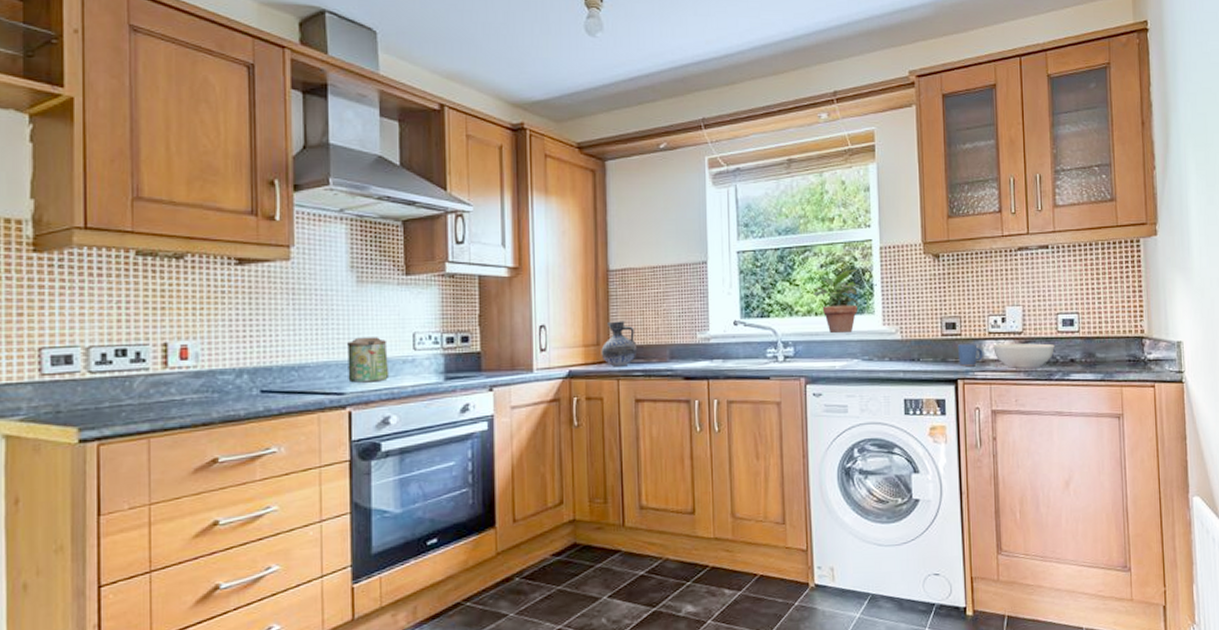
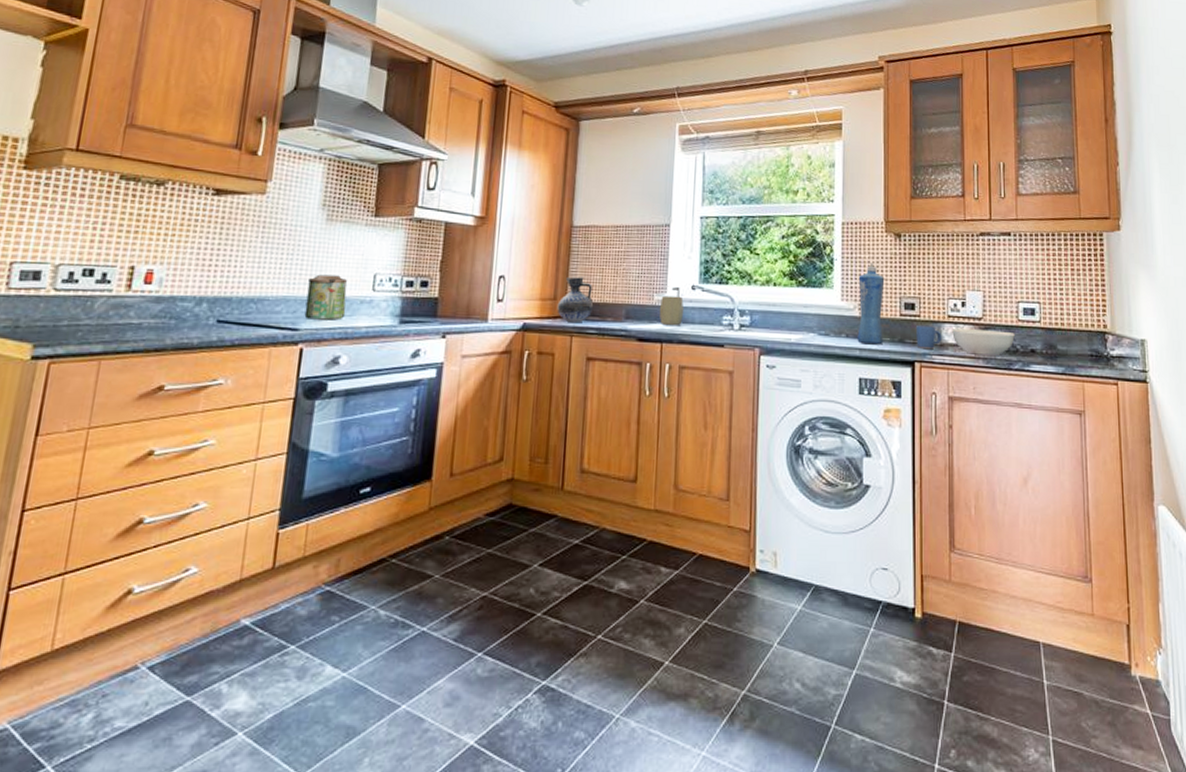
soap dispenser: none [703,324,728,363] -> present [659,287,685,326]
potted plant: present [813,270,860,334] -> none [773,243,819,307]
squeeze bottle: none [899,285,926,366] -> present [857,263,885,345]

